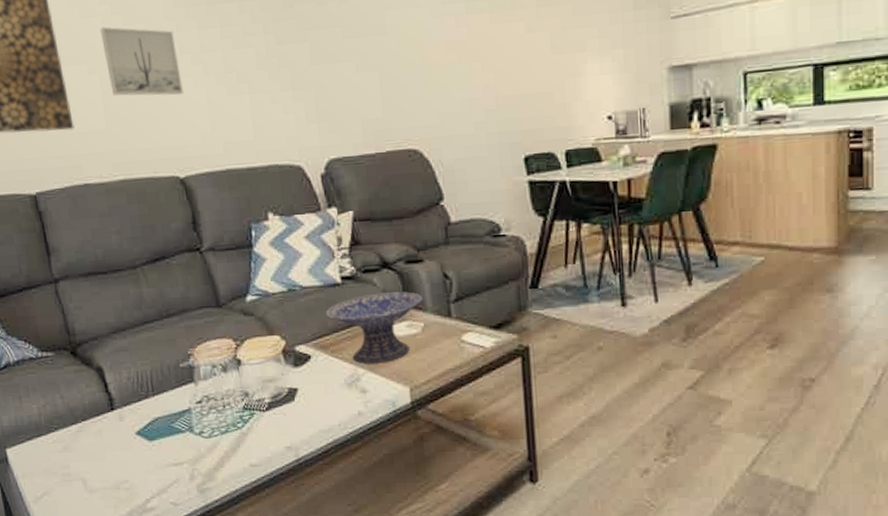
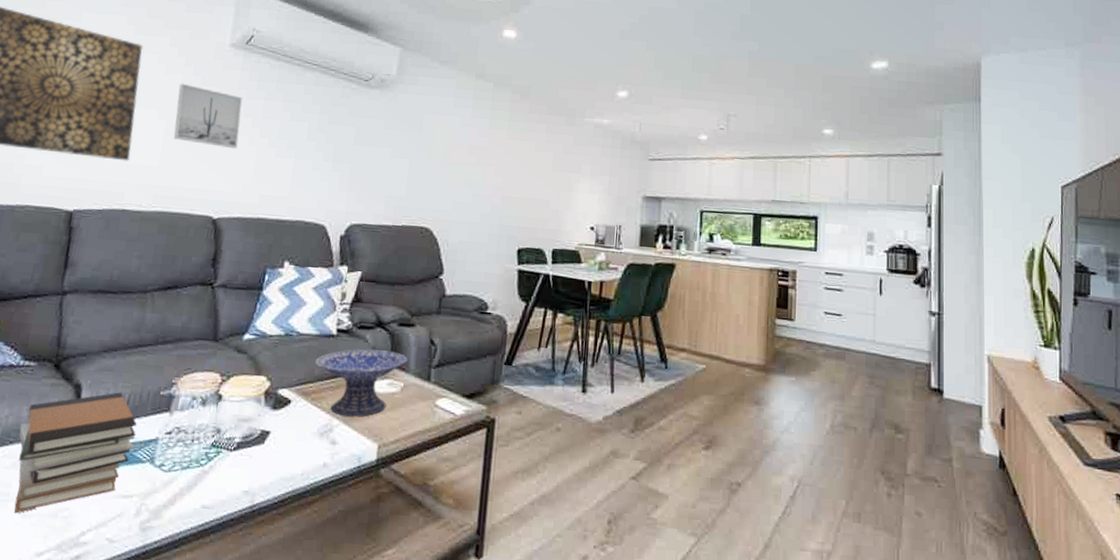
book stack: none [59,370,170,490] -> present [13,392,138,514]

